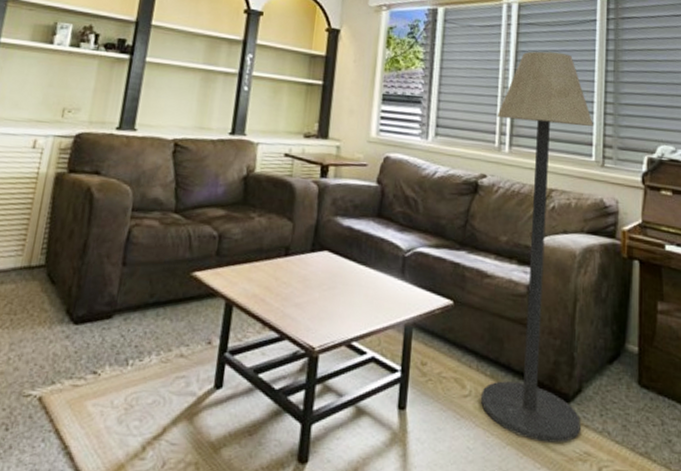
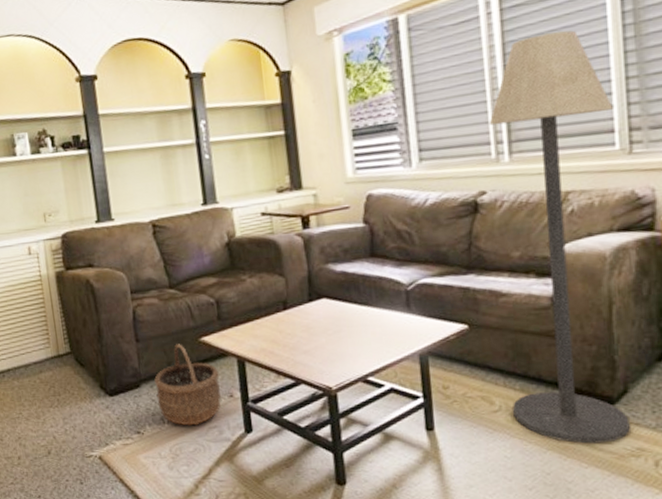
wicker basket: none [126,275,203,373] -> present [154,344,221,426]

